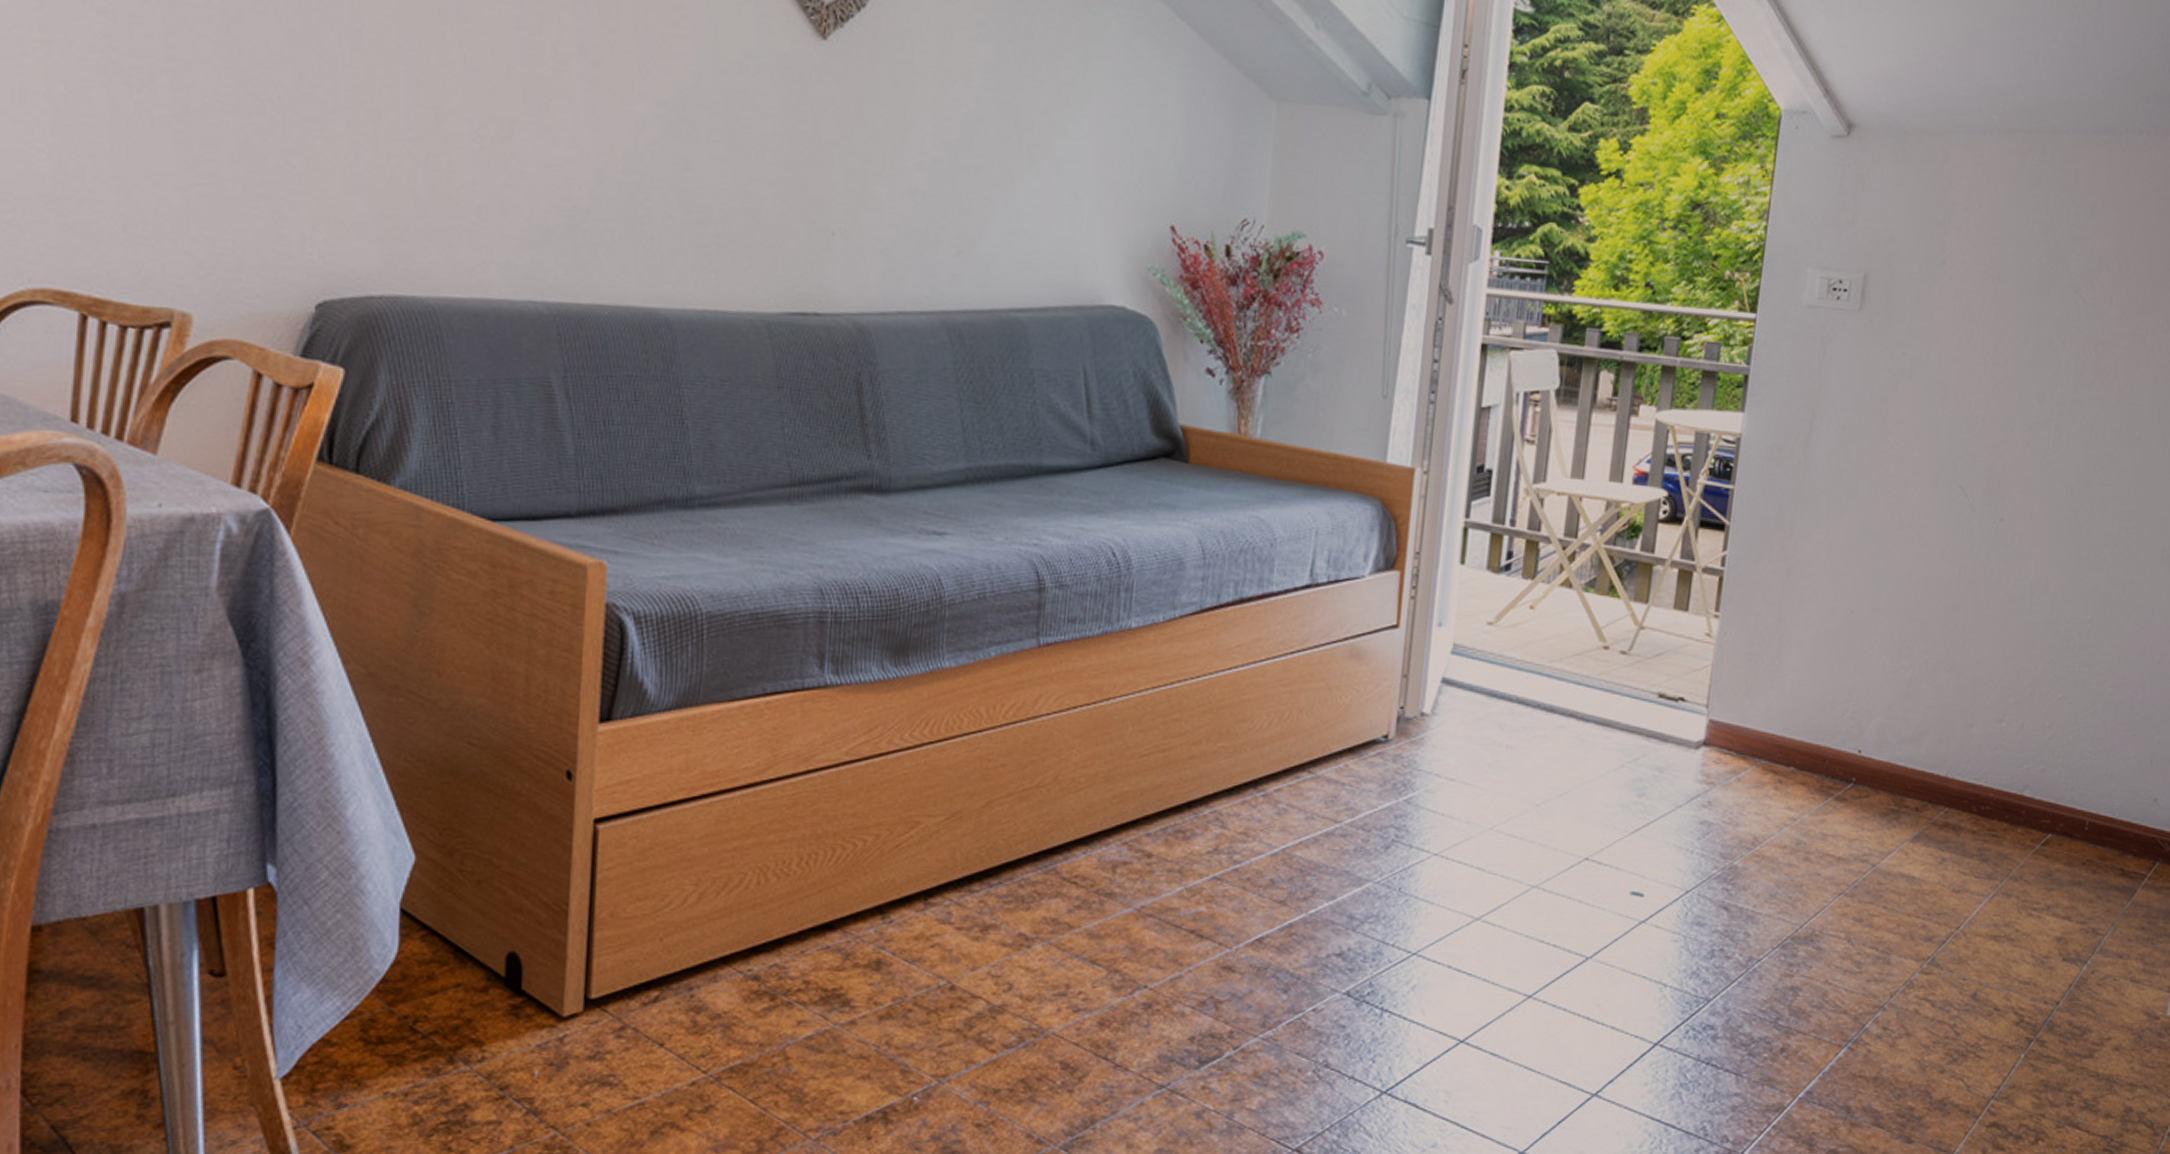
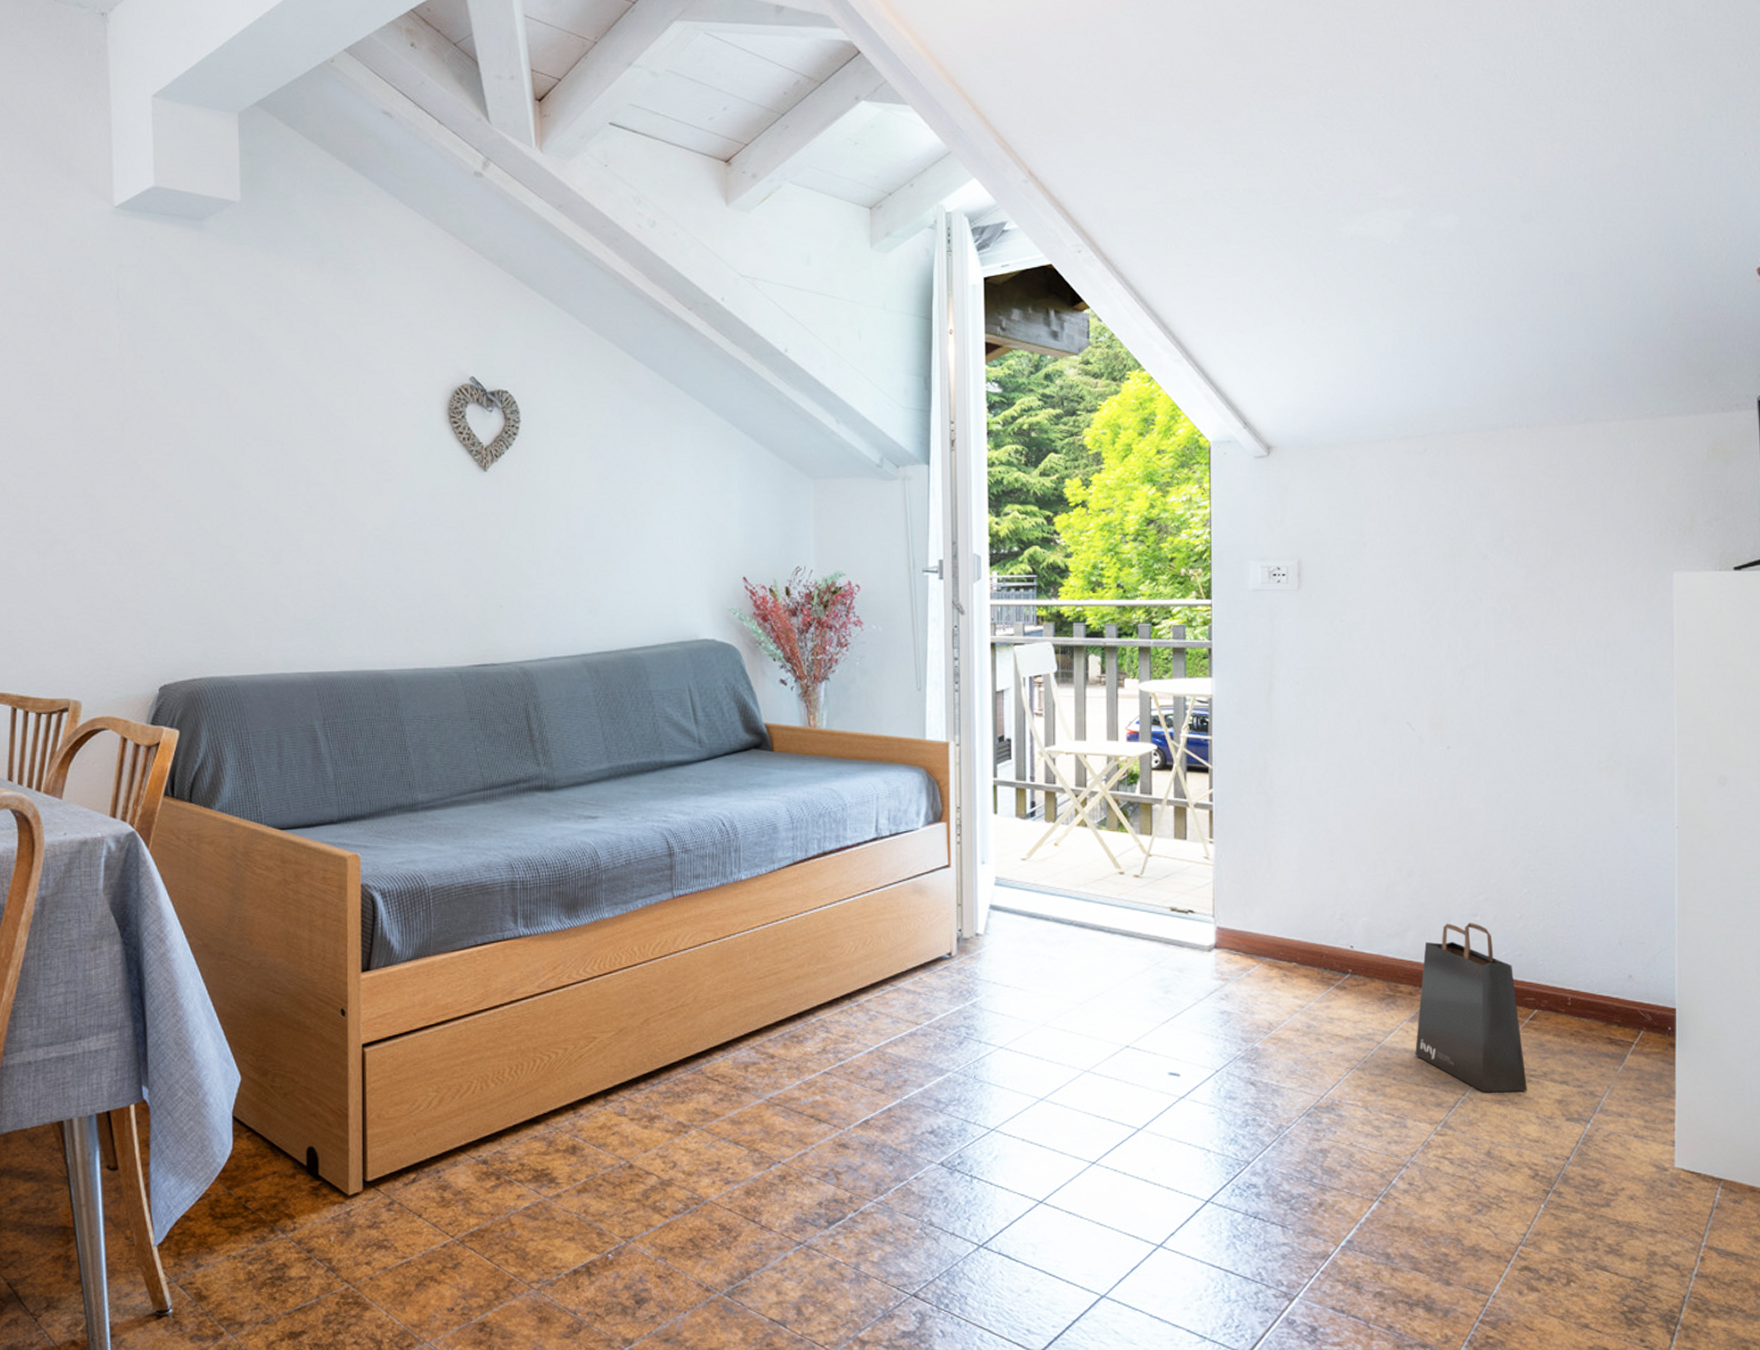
shopping bag: none [1911,729,2032,927] -> present [1415,923,1527,1093]

